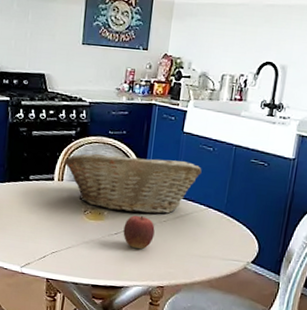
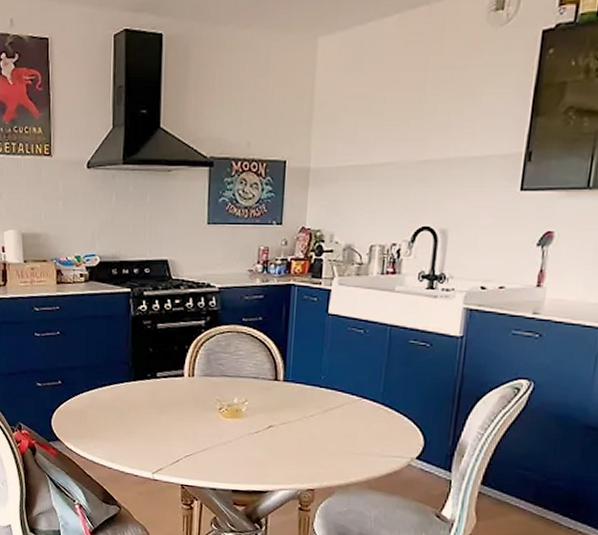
fruit basket: present [64,153,202,214] -> none [194,341,352,409]
apple: present [123,215,155,249] -> none [264,411,301,449]

